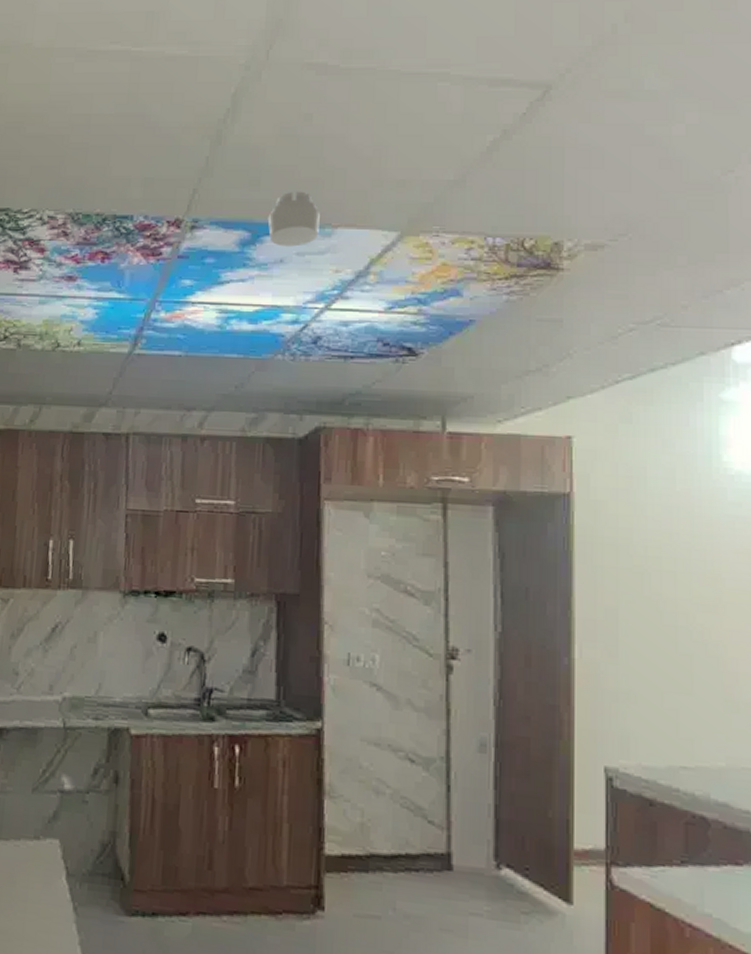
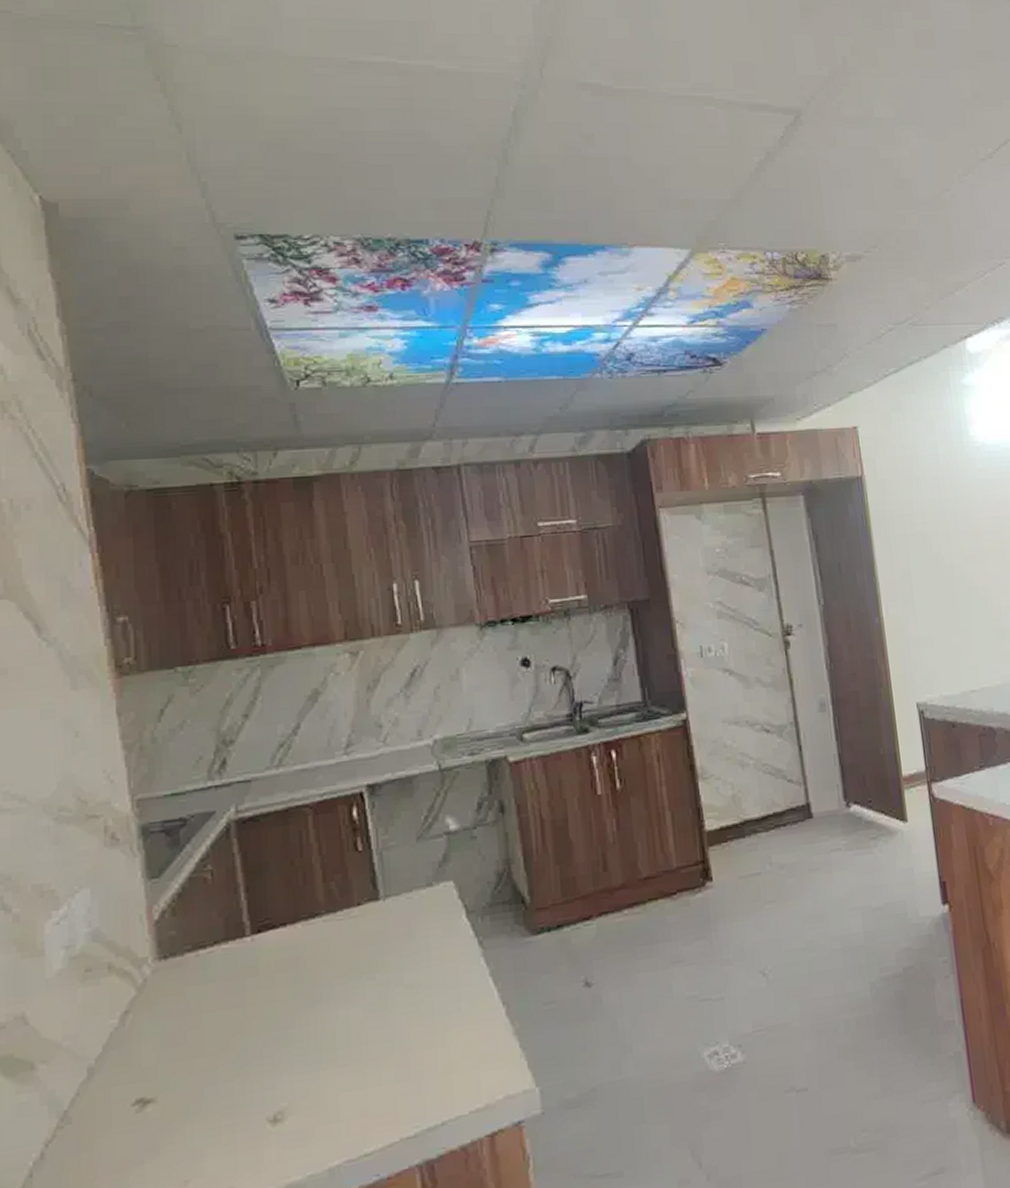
smoke detector: present [267,191,320,247] -> none [566,211,617,267]

